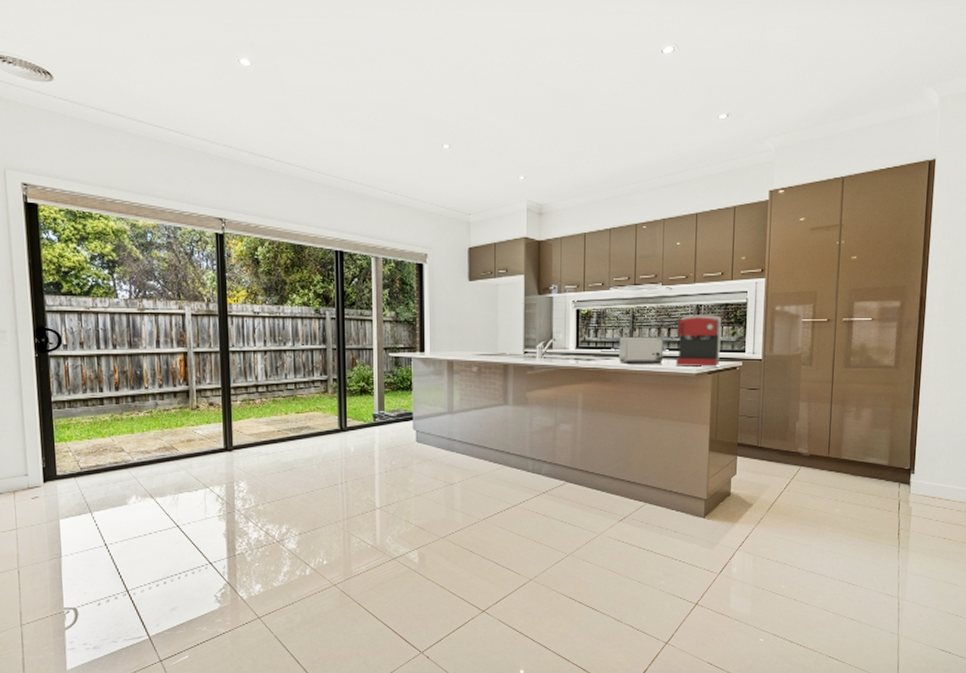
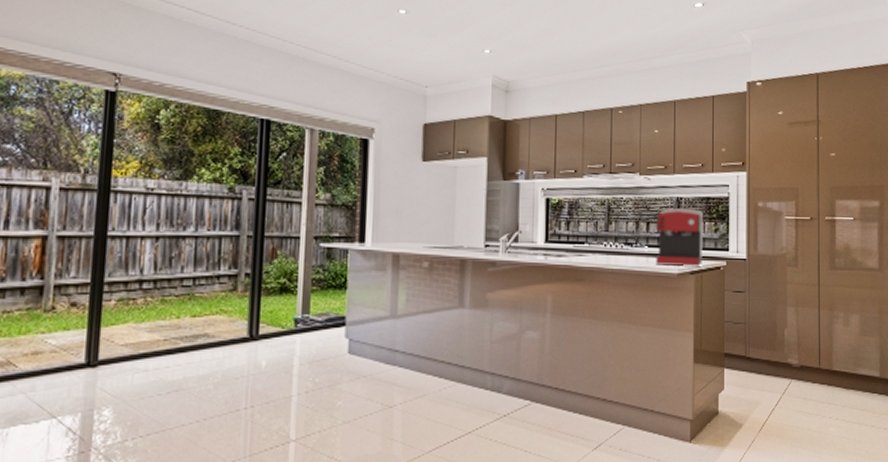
toaster: present [618,336,664,364] -> none [593,230,643,262]

